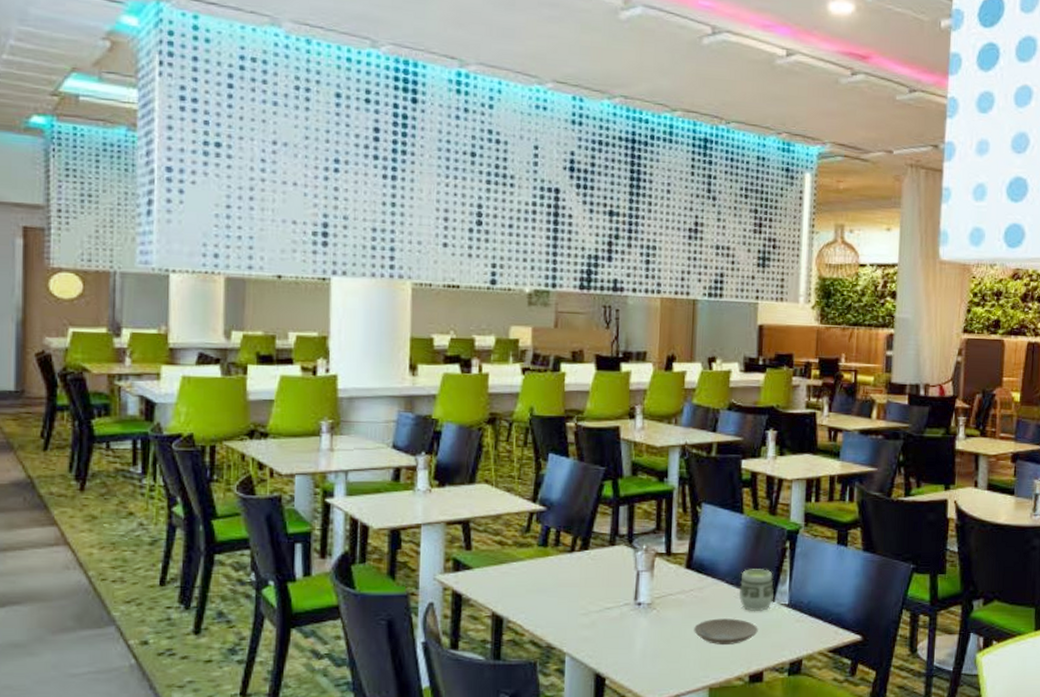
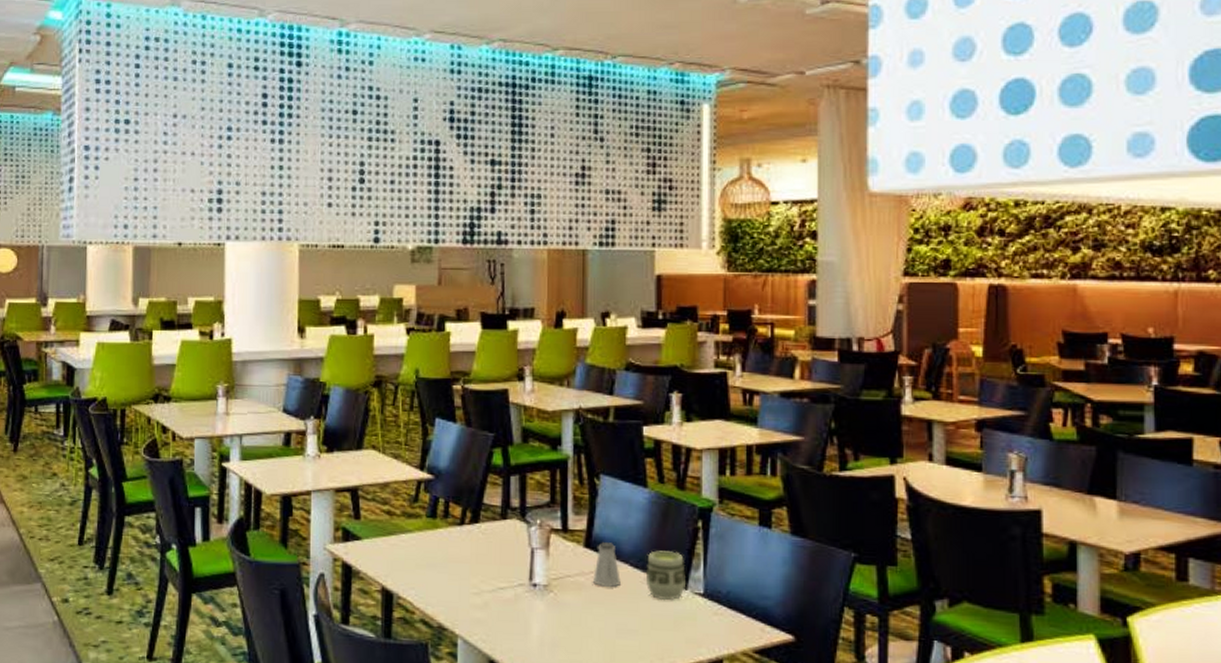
saltshaker: none [693,563,717,603] -> present [593,542,621,588]
plate: present [694,618,758,644] -> none [596,606,669,637]

